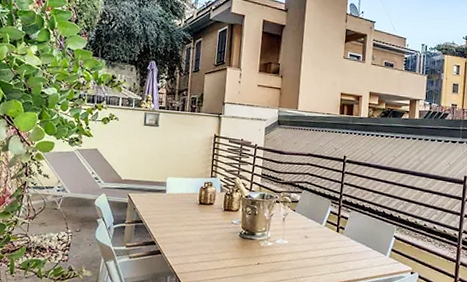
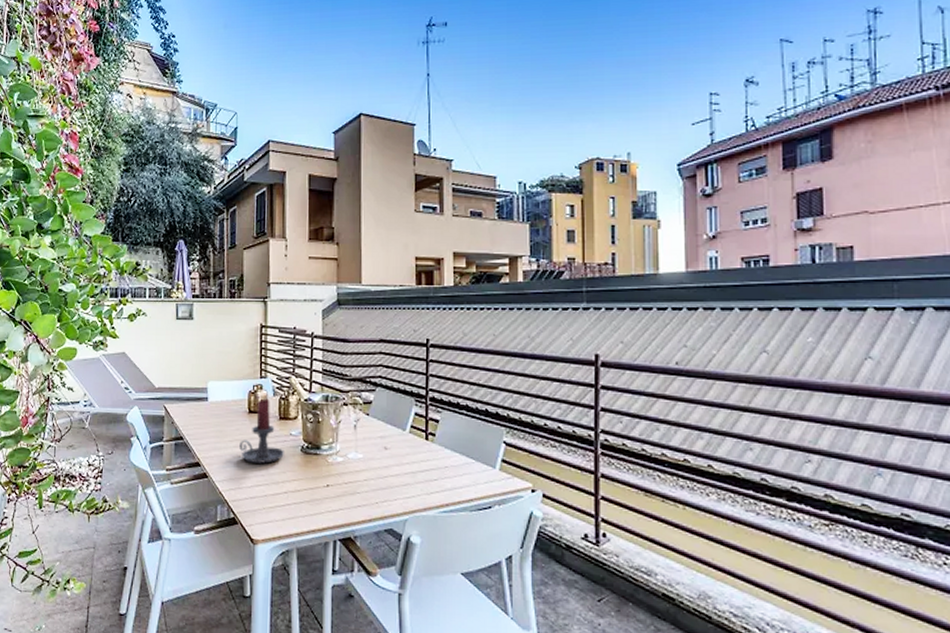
candle holder: none [189,193,226,245] -> present [239,398,284,464]

